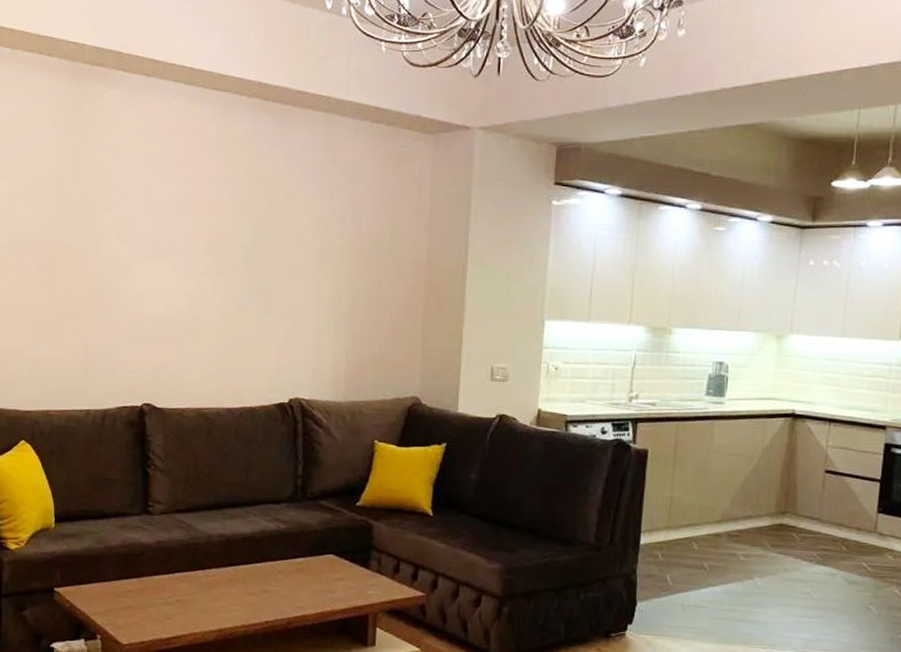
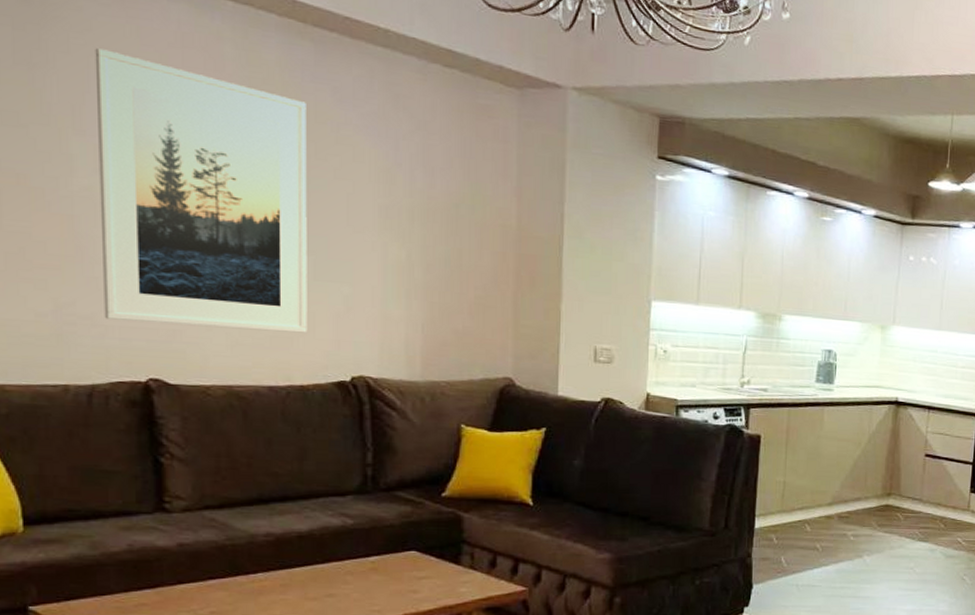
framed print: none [116,141,265,362] -> present [95,48,308,333]

